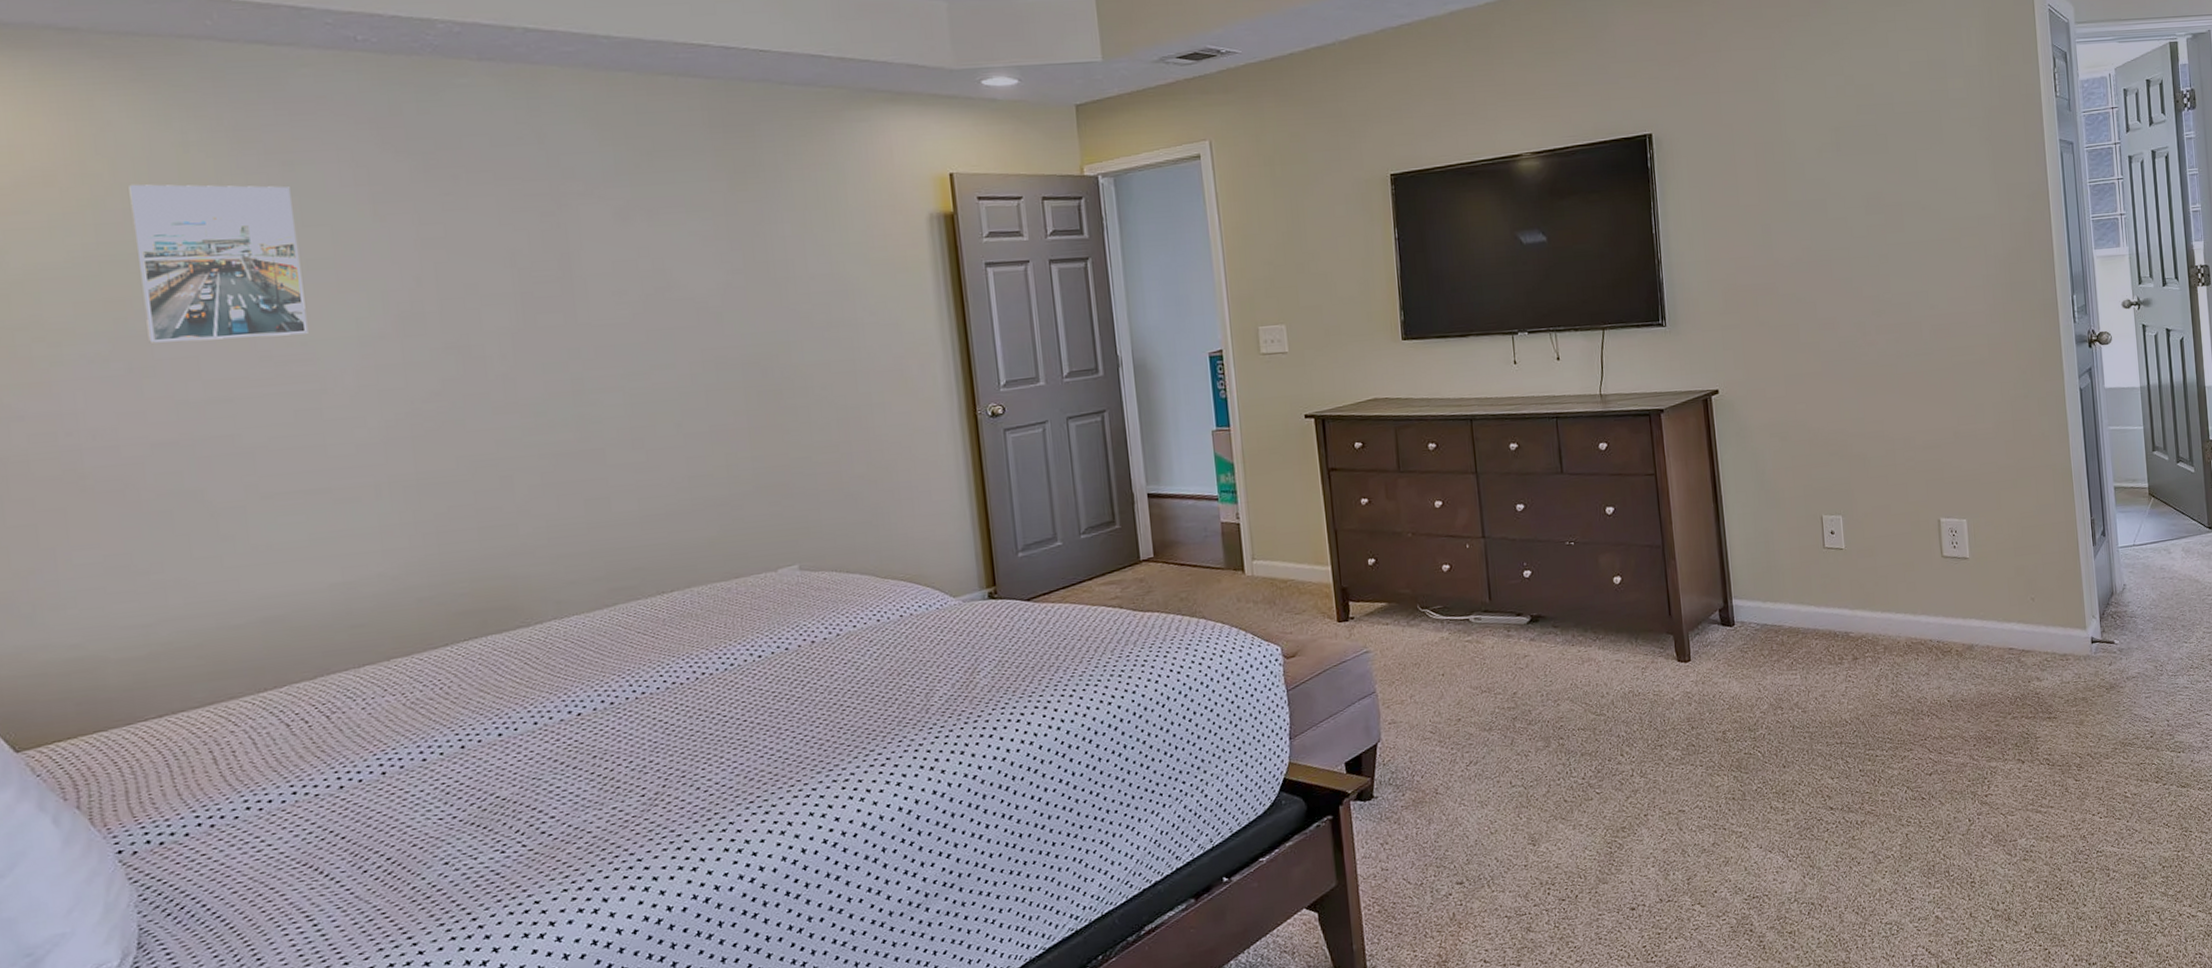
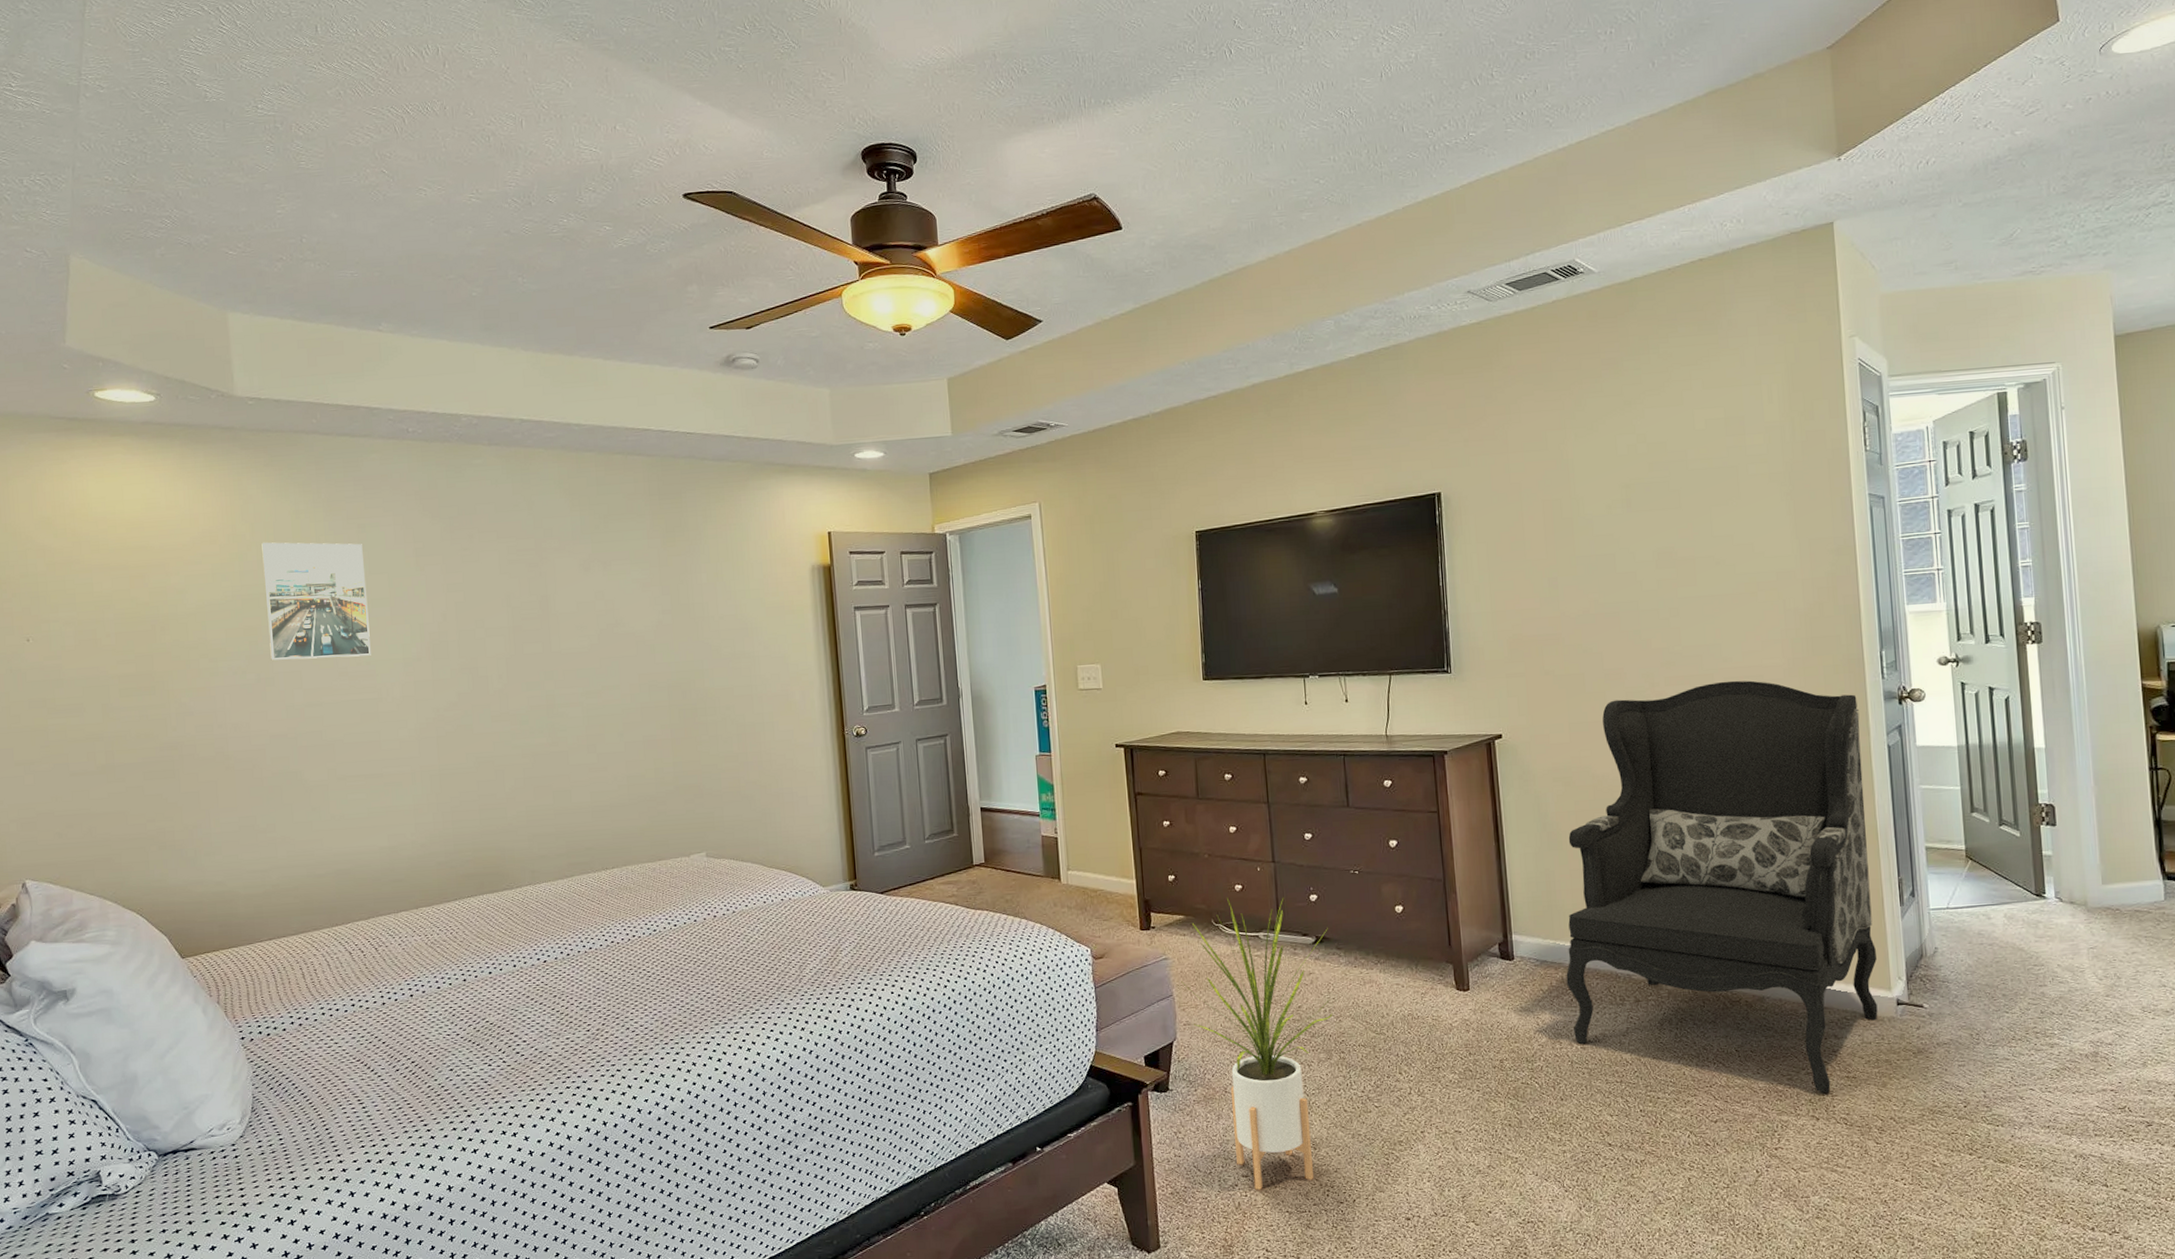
house plant: none [1385,576,1551,898] -> present [1181,898,1333,1191]
armchair: none [1786,327,2075,736] -> present [1566,680,1878,1093]

